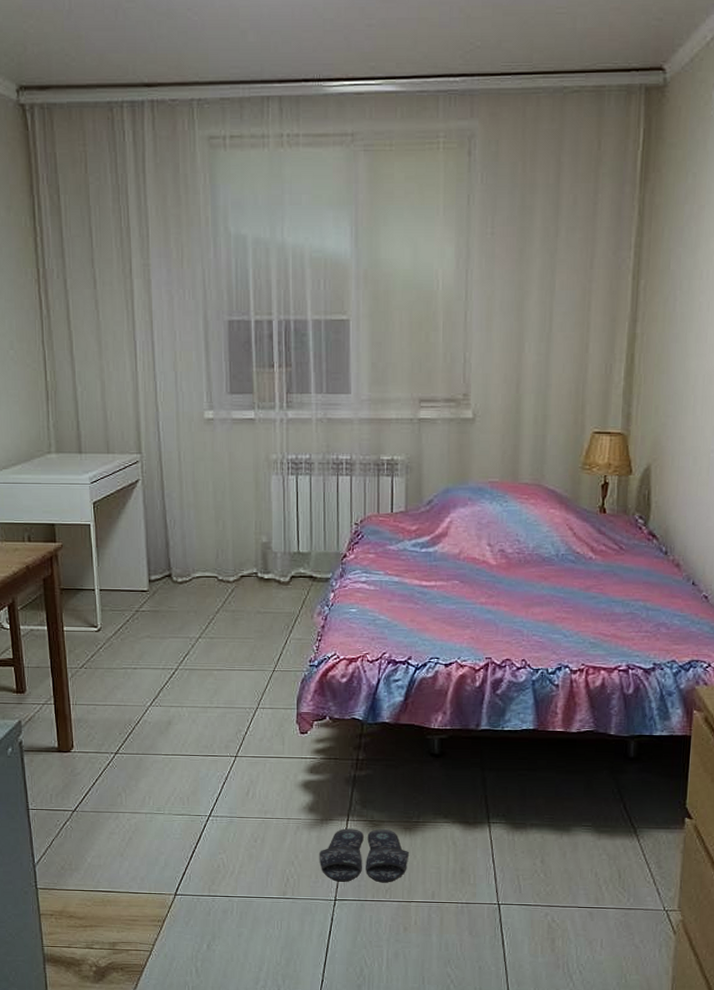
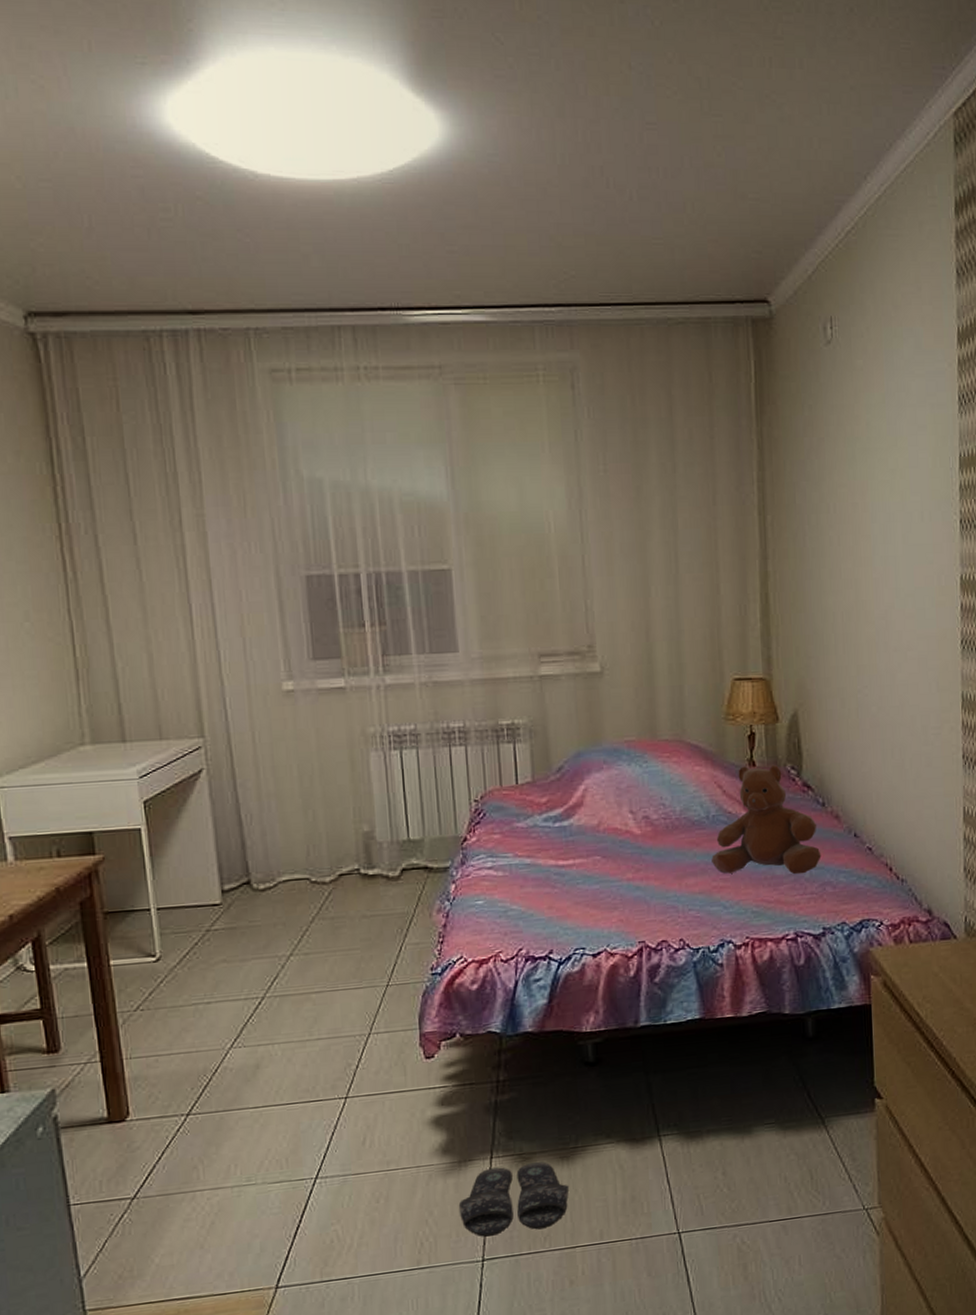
teddy bear: none [557,512,659,614] -> present [711,764,822,875]

